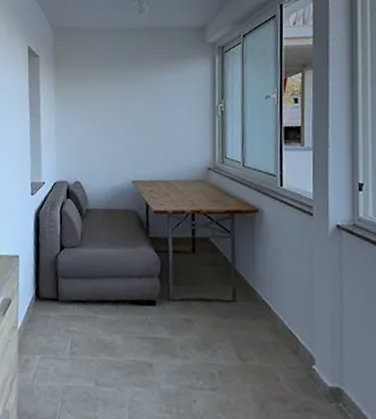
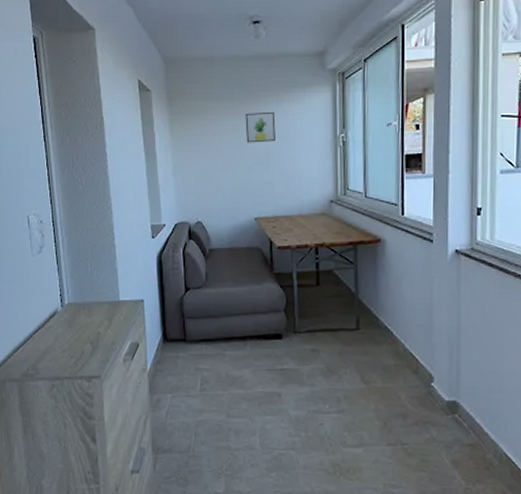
wall art: none [126,80,156,109] -> present [245,111,276,143]

